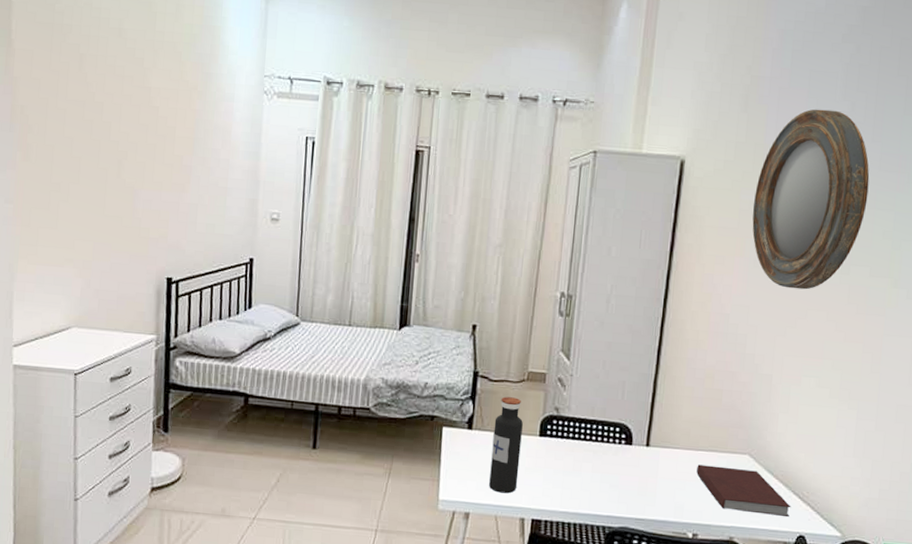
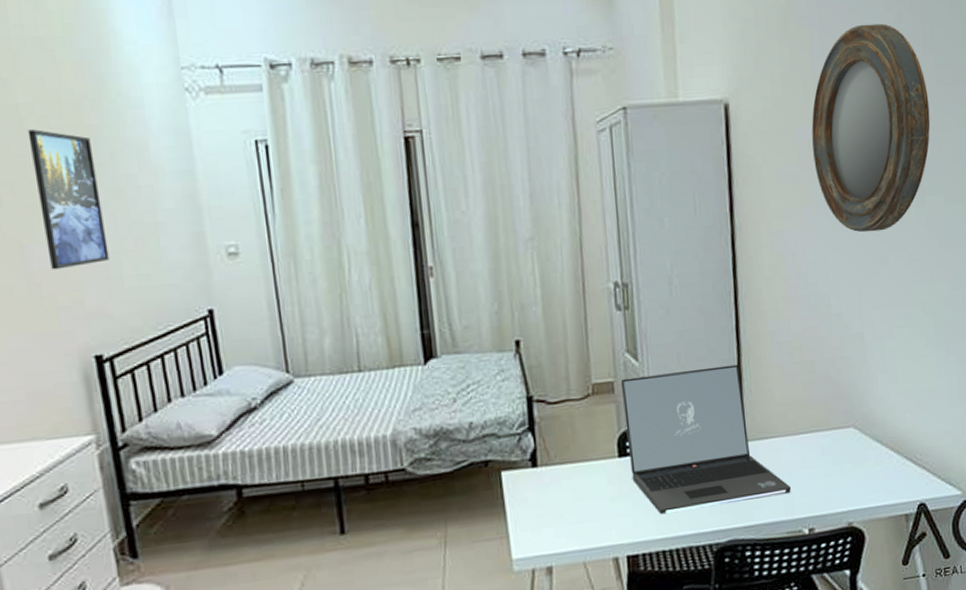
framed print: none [150,107,194,211] -> present [27,129,110,270]
water bottle: present [489,396,523,494] -> none [562,417,604,535]
laptop: none [547,372,683,499] -> present [620,364,791,514]
notebook: present [696,464,791,516] -> none [801,443,907,494]

